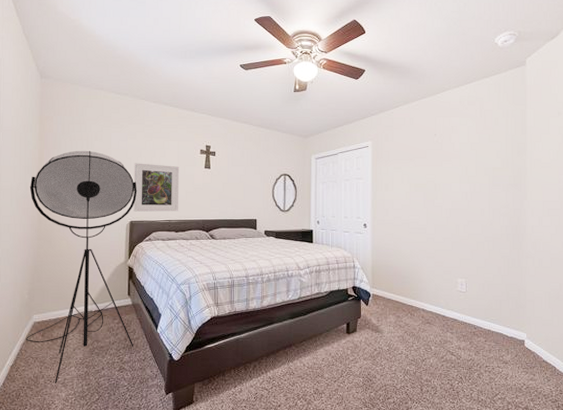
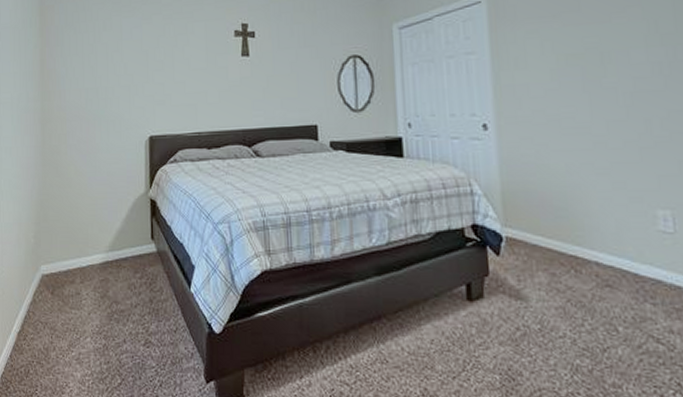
floor lamp: present [26,150,138,383] -> none [31,44,162,359]
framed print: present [133,163,180,212] -> none [151,55,210,123]

